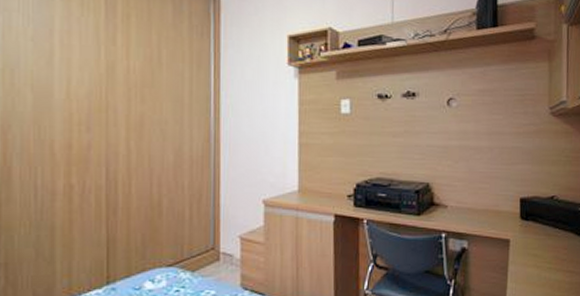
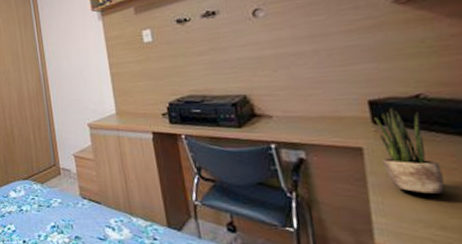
potted plant: none [521,205,557,280] -> present [374,107,445,194]

